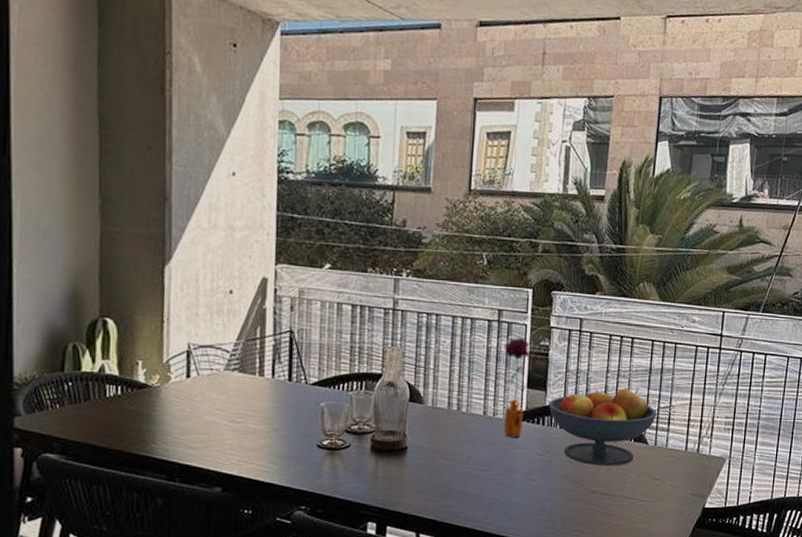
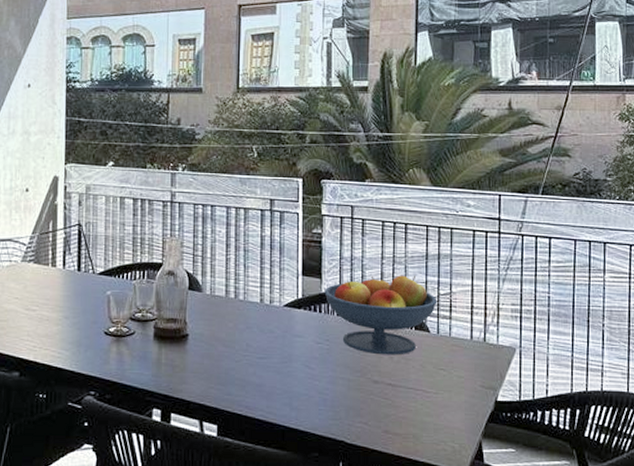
flower: present [504,337,530,437] -> none [277,225,302,325]

